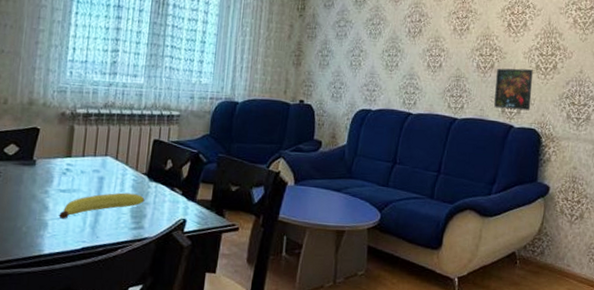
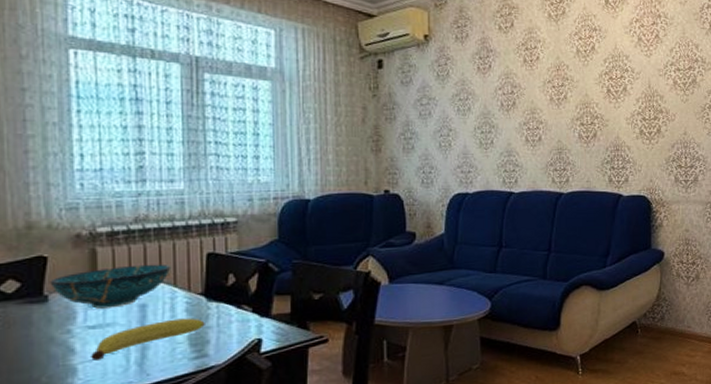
decorative bowl: none [38,143,126,177] -> present [49,264,172,309]
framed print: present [494,68,533,111] -> none [599,135,638,178]

